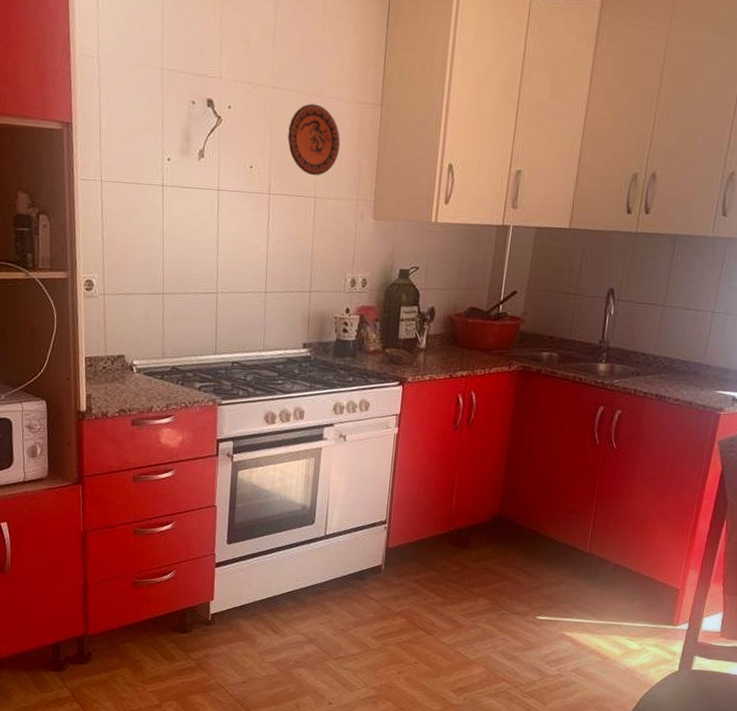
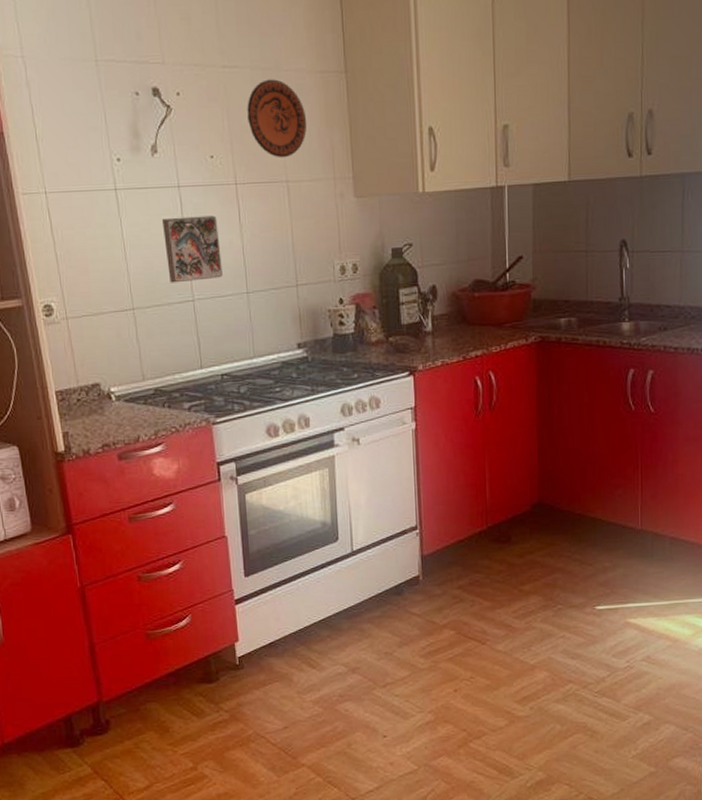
decorative tile: none [198,216,248,276] -> present [161,215,223,283]

